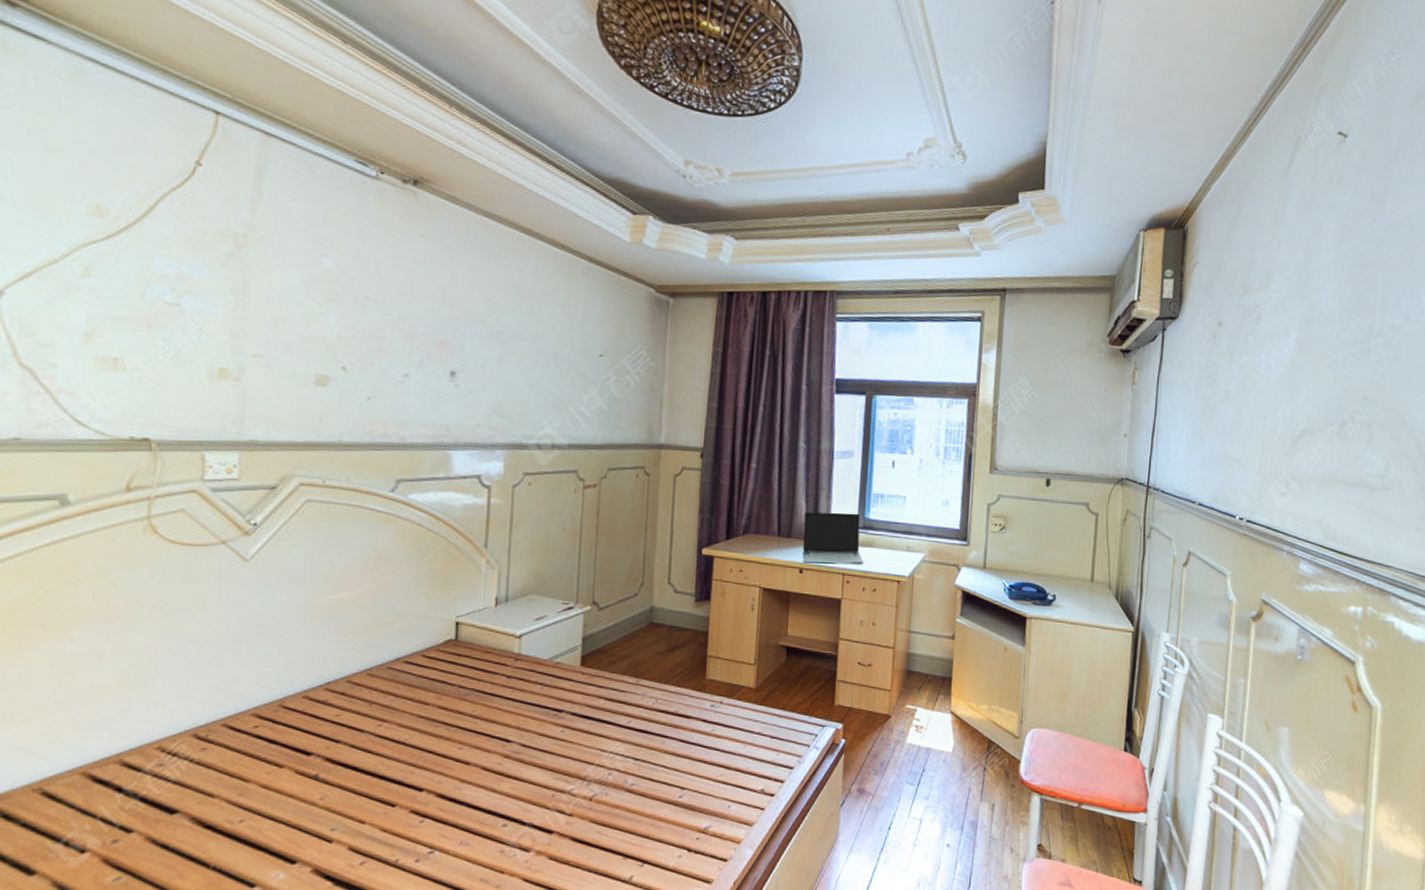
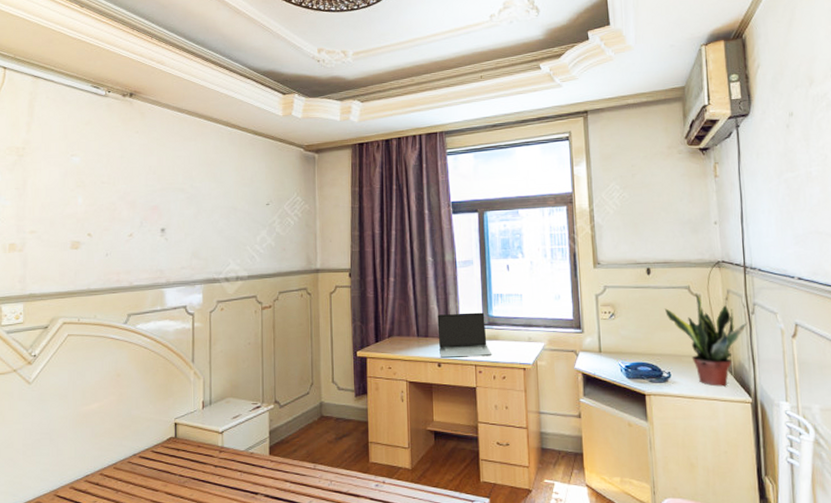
potted plant: none [1059,511,1142,614] -> present [664,293,748,387]

